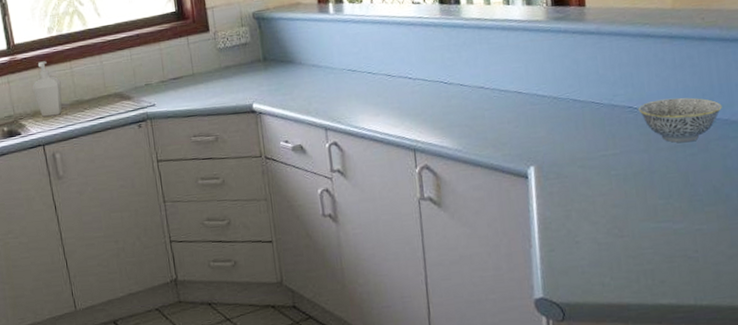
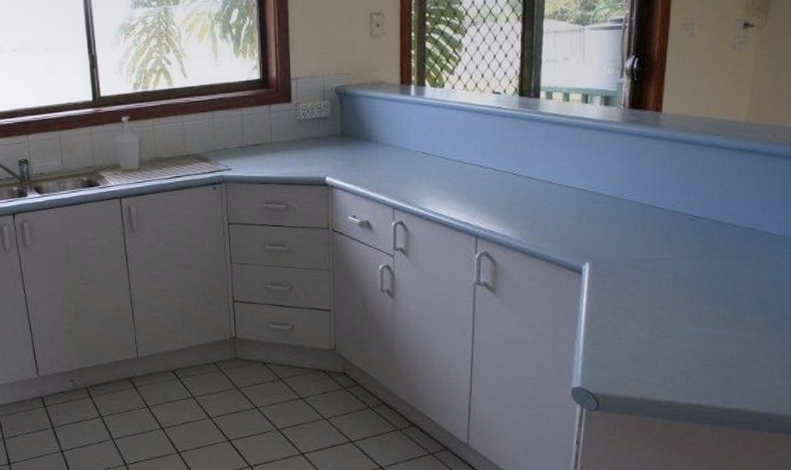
bowl: present [638,97,722,143] -> none [698,210,779,254]

